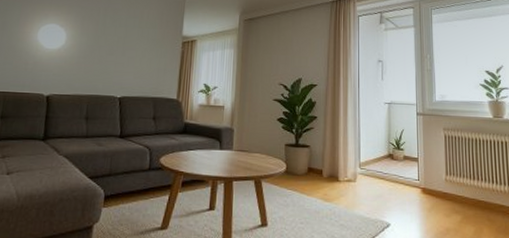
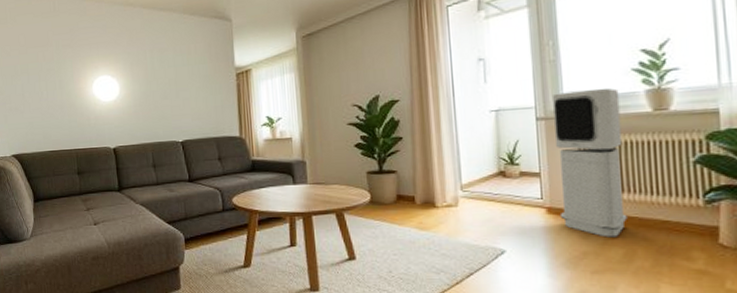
air purifier: none [428,95,477,217] -> present [552,87,627,238]

